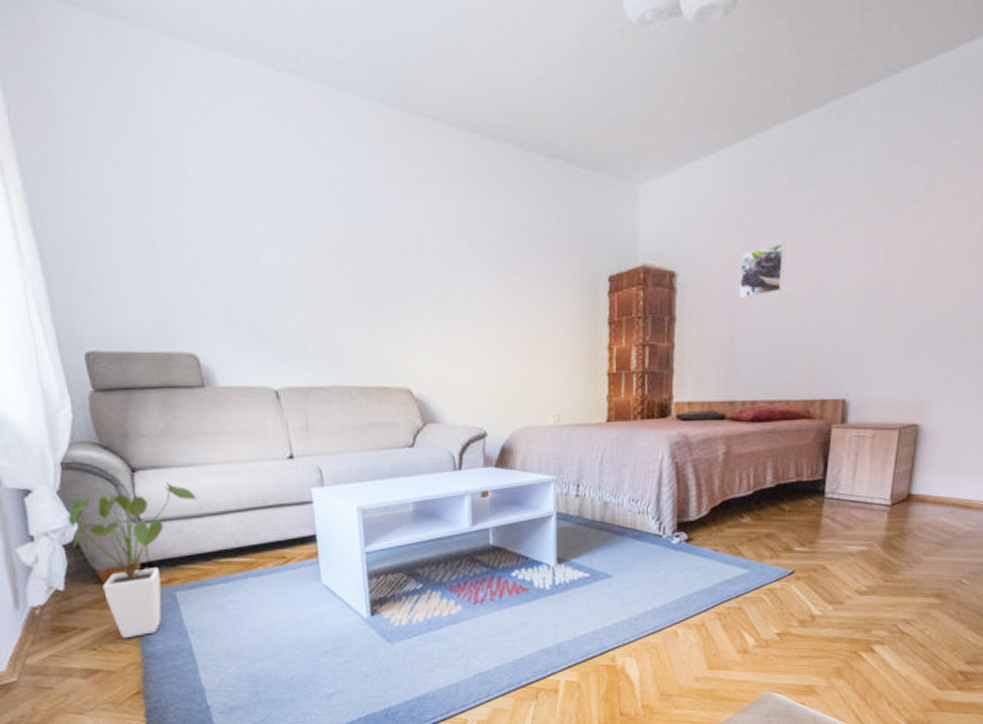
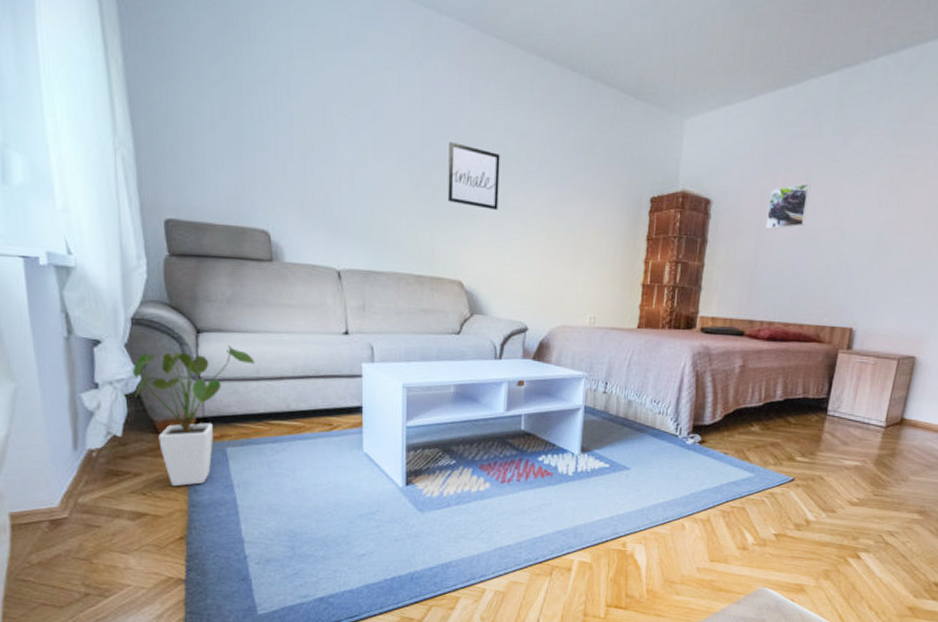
wall art: none [382,237,442,307] -> present [447,142,500,210]

